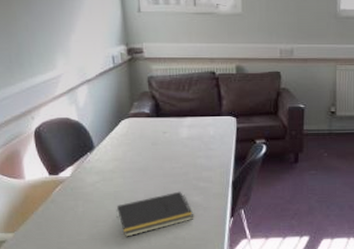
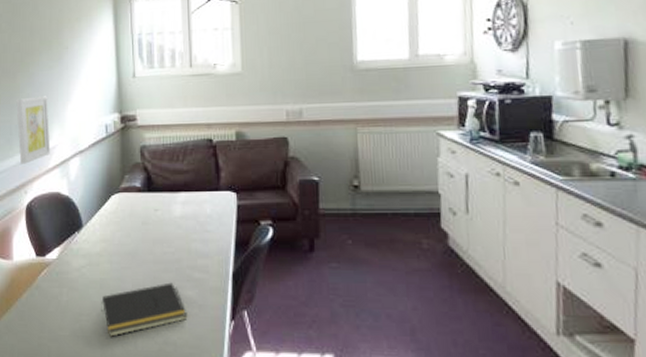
wall art: none [13,25,57,91] -> present [16,96,51,164]

